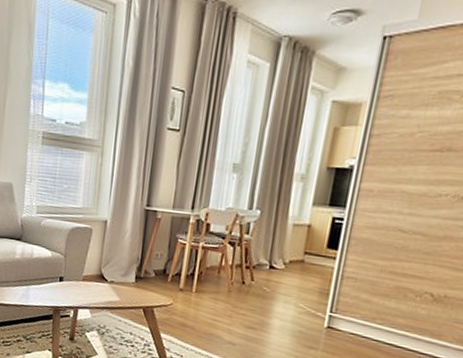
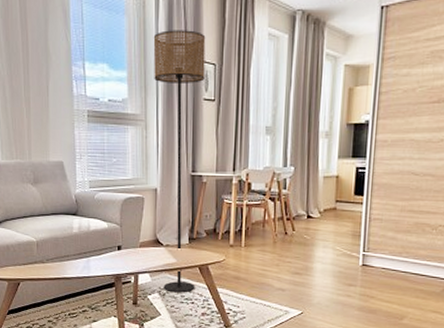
floor lamp: none [103,51,177,334] -> present [153,30,206,293]

